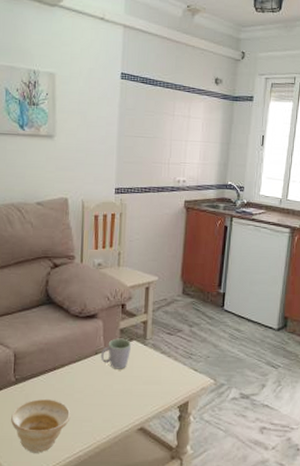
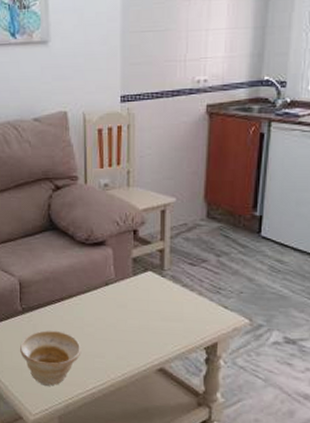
mug: present [100,338,132,369] -> none [111,268,147,303]

